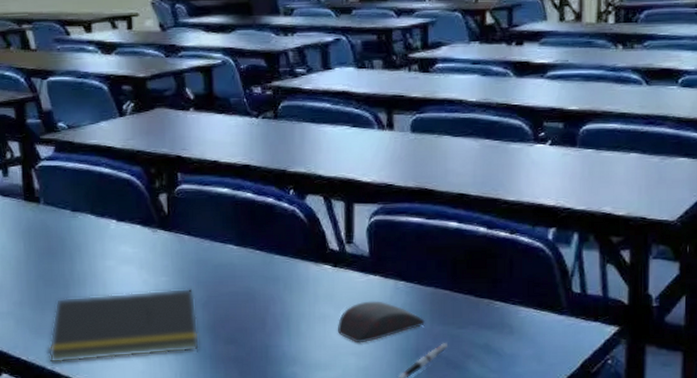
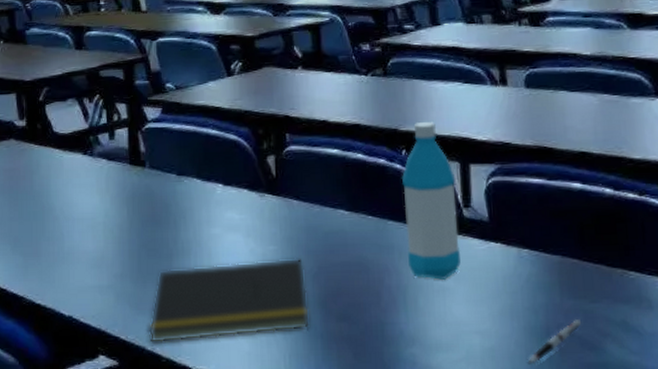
water bottle: none [289,164,342,309] -> present [402,122,461,281]
computer mouse: present [338,301,425,343] -> none [459,271,554,320]

